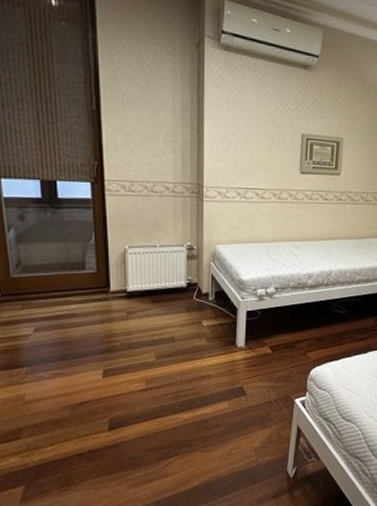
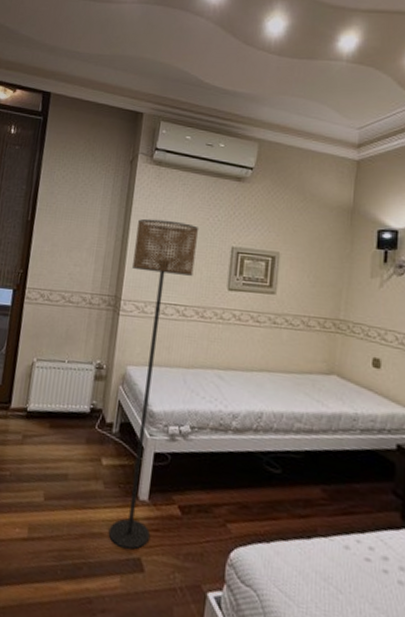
floor lamp: none [211,107,272,382] -> present [108,218,199,550]

